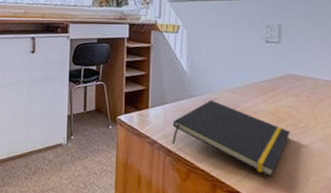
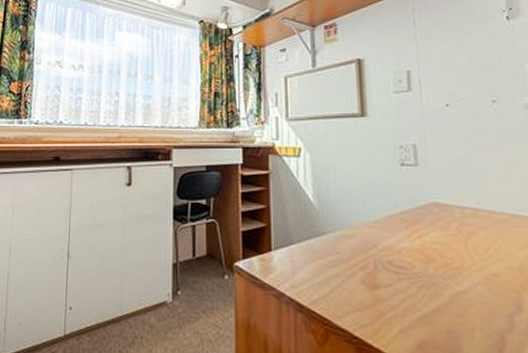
notepad: present [172,100,291,177] -> none [302,237,444,336]

